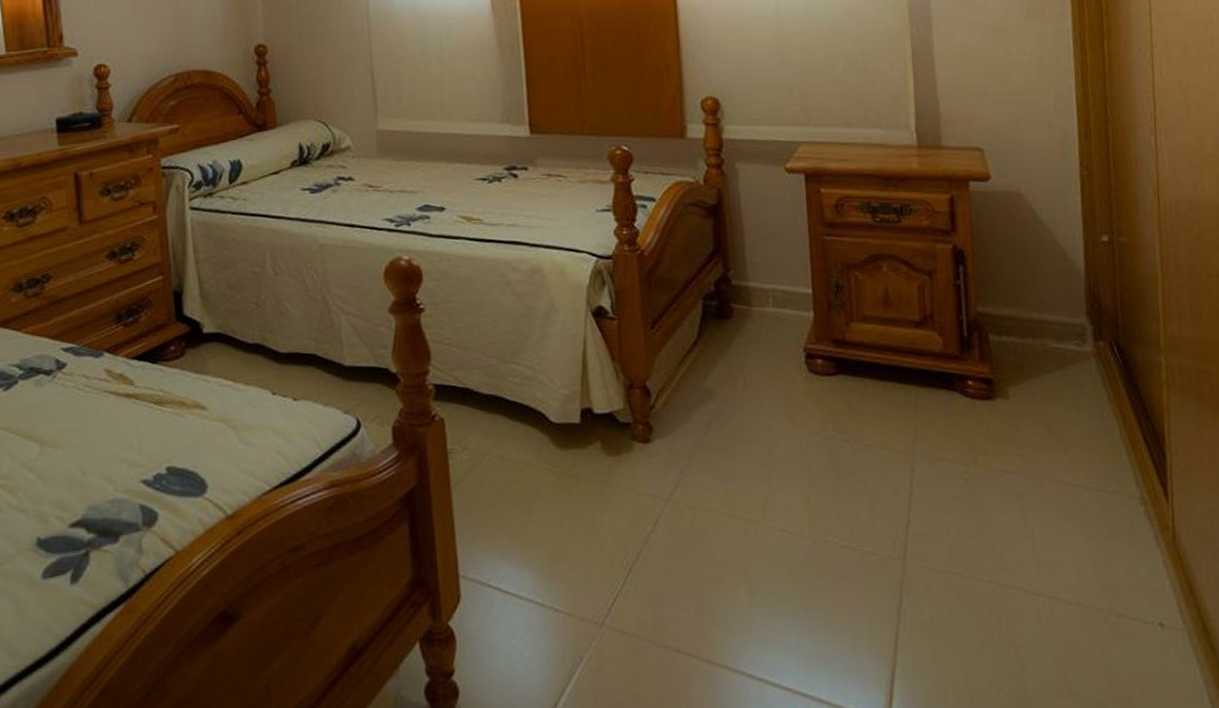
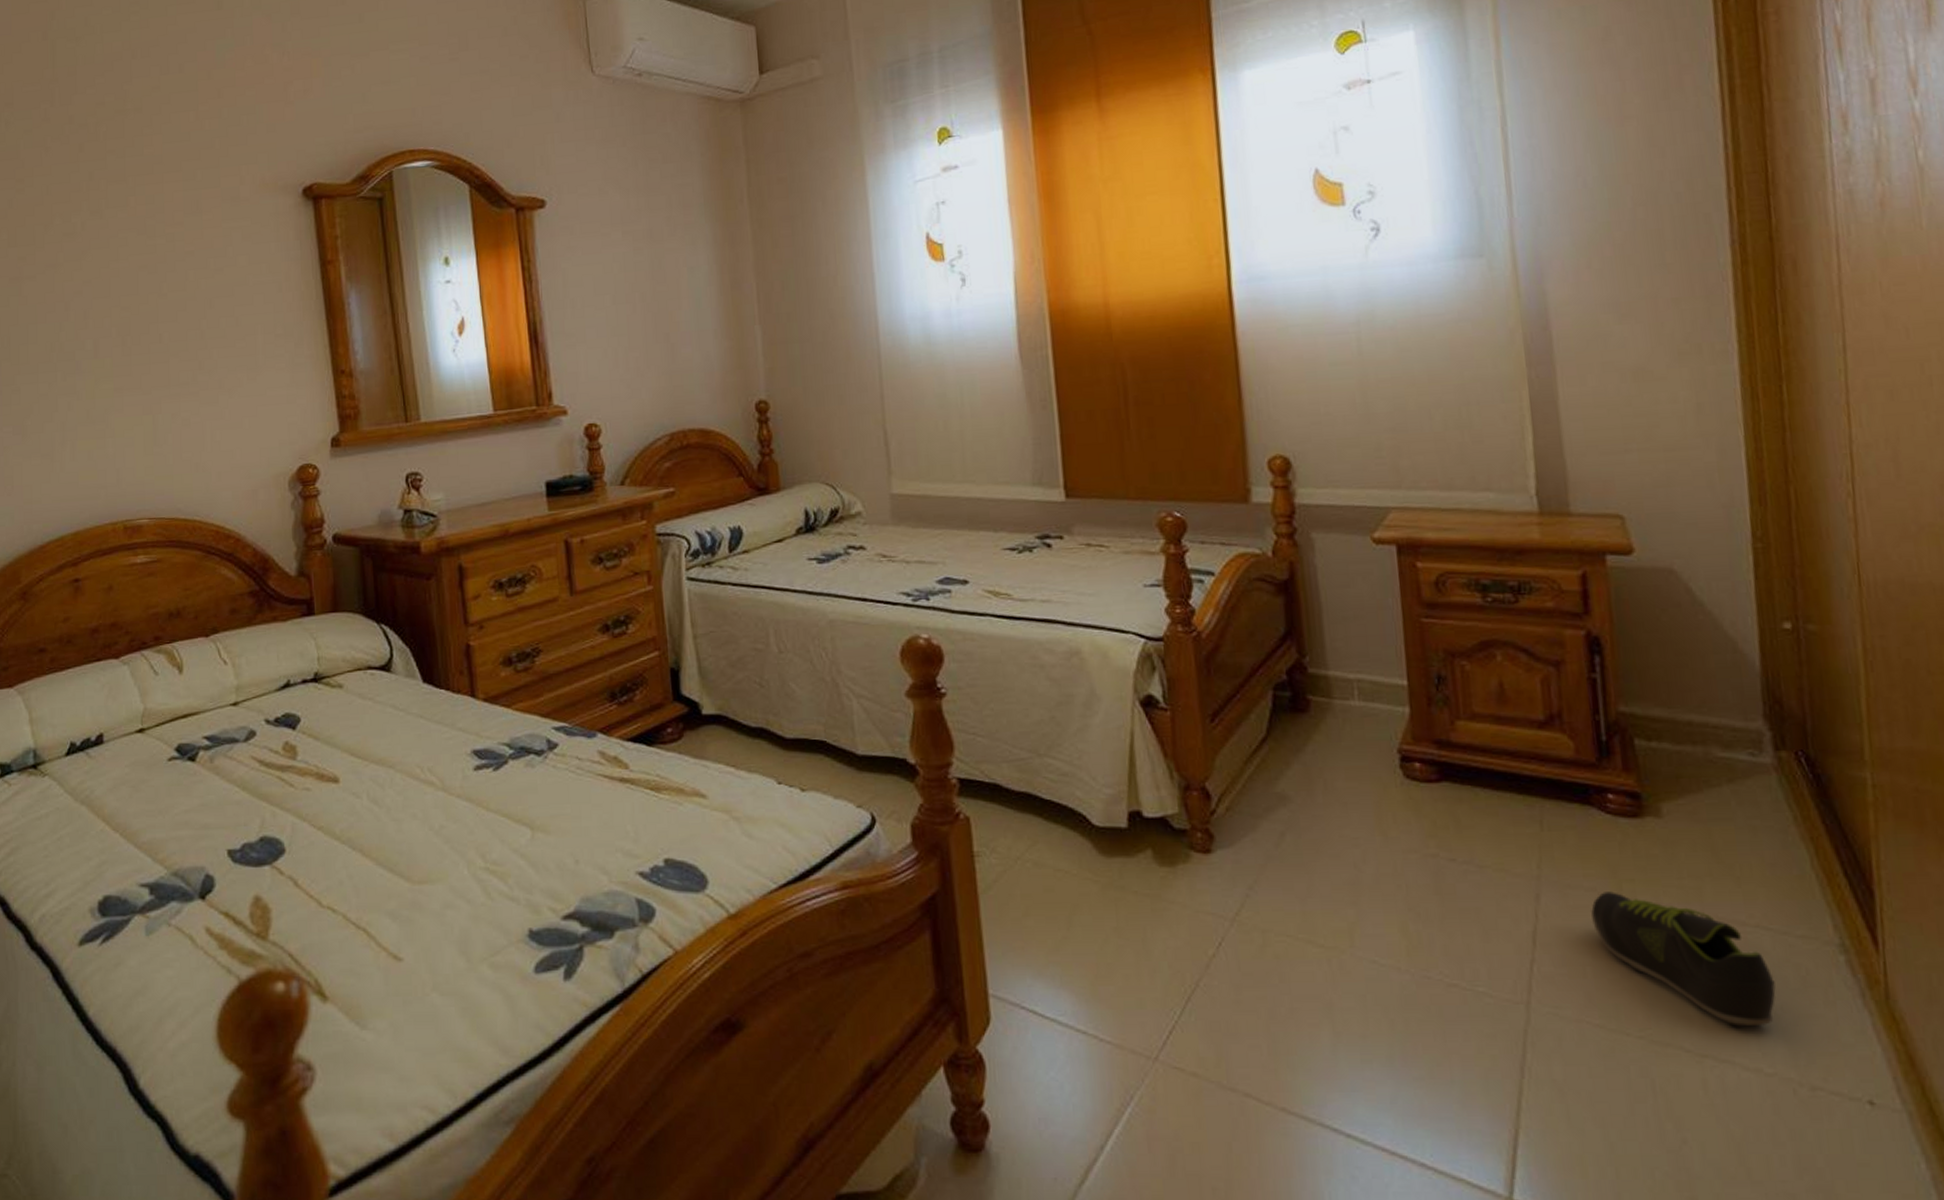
athletic shoe: none [954,462,1093,571] -> present [1591,891,1776,1029]

